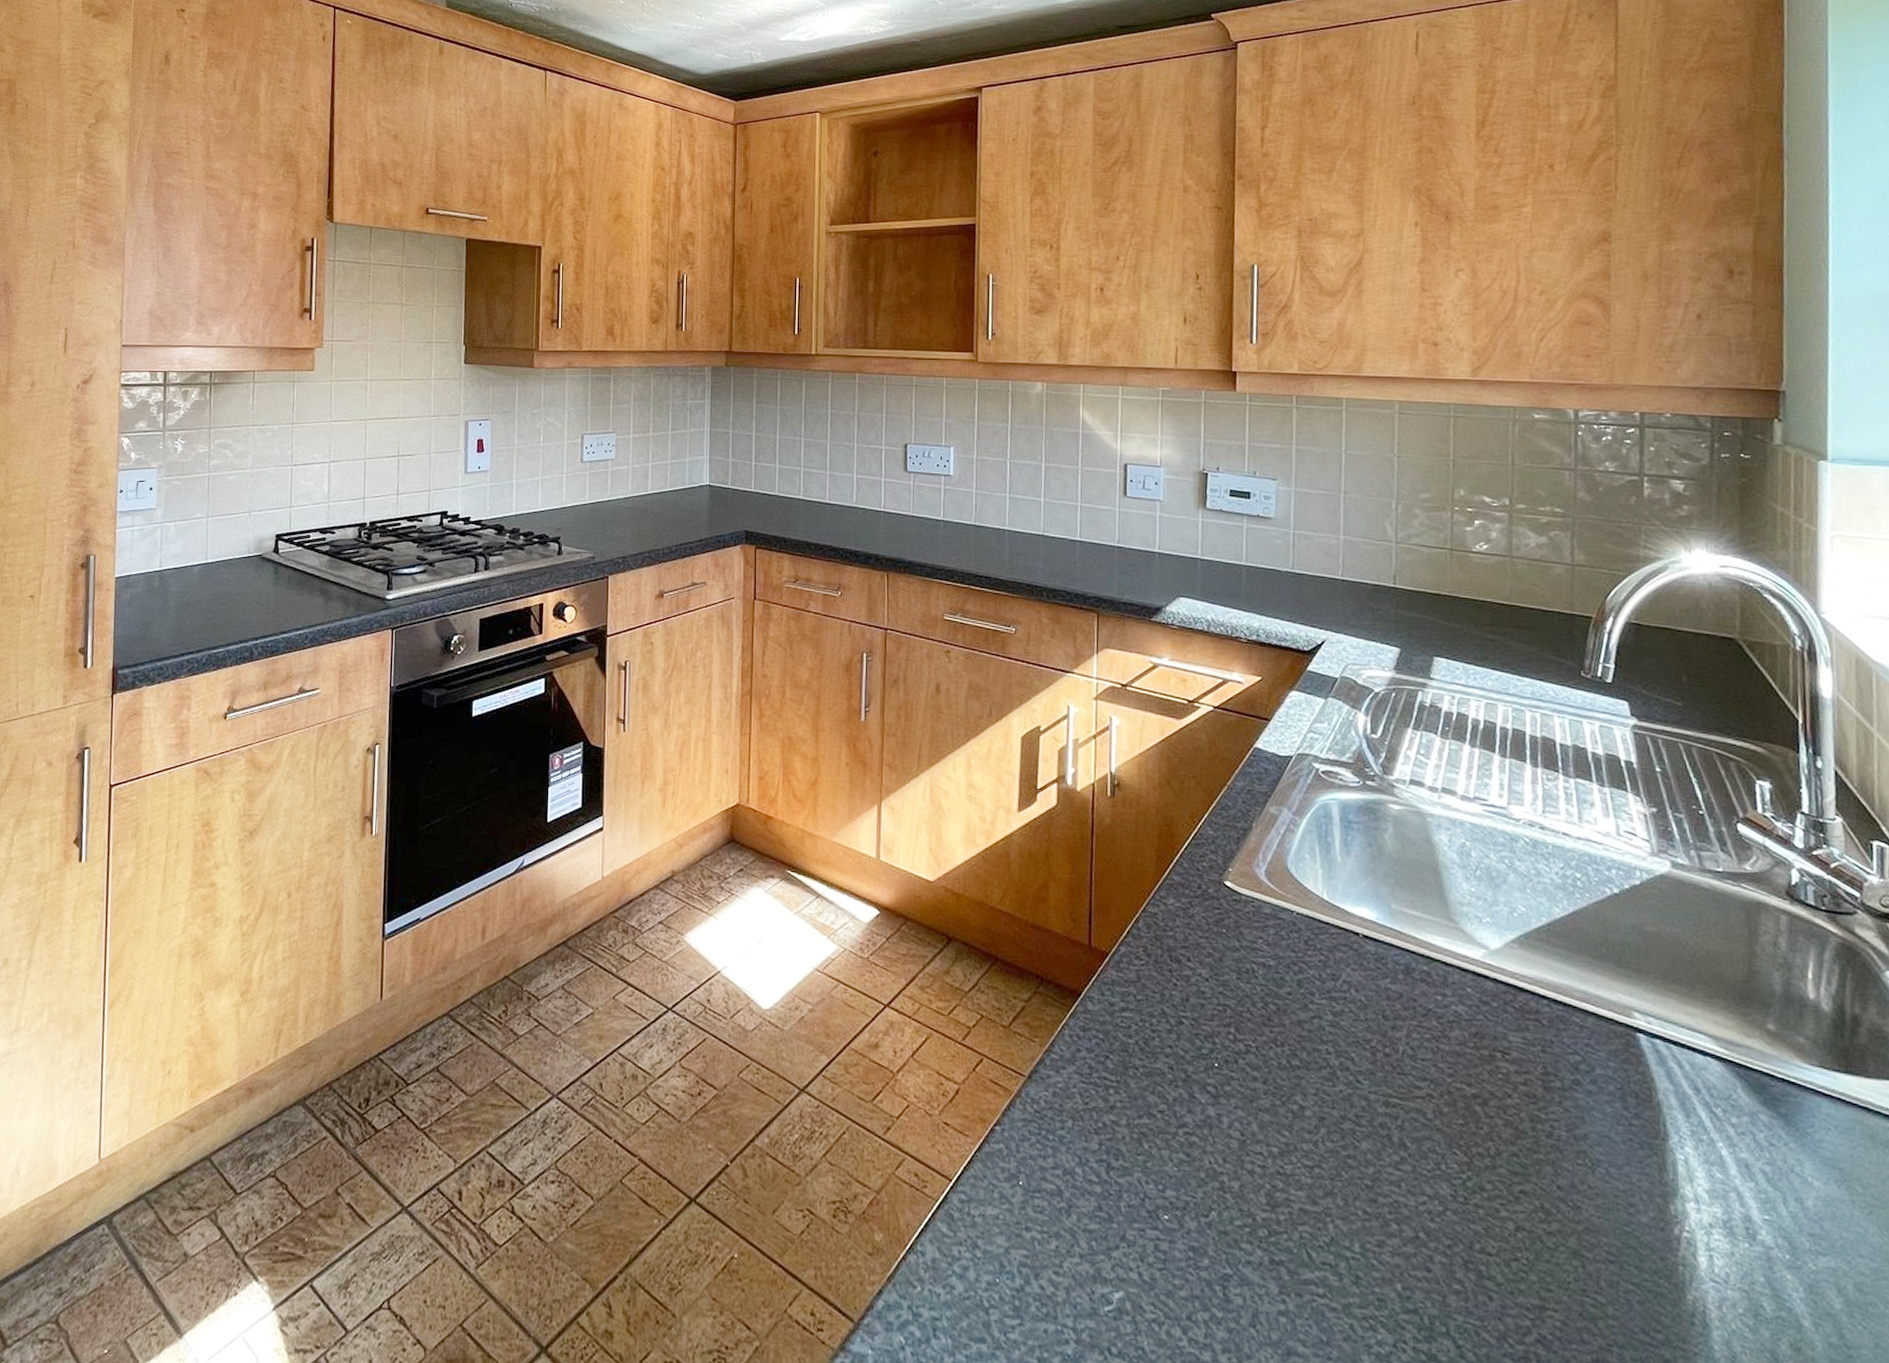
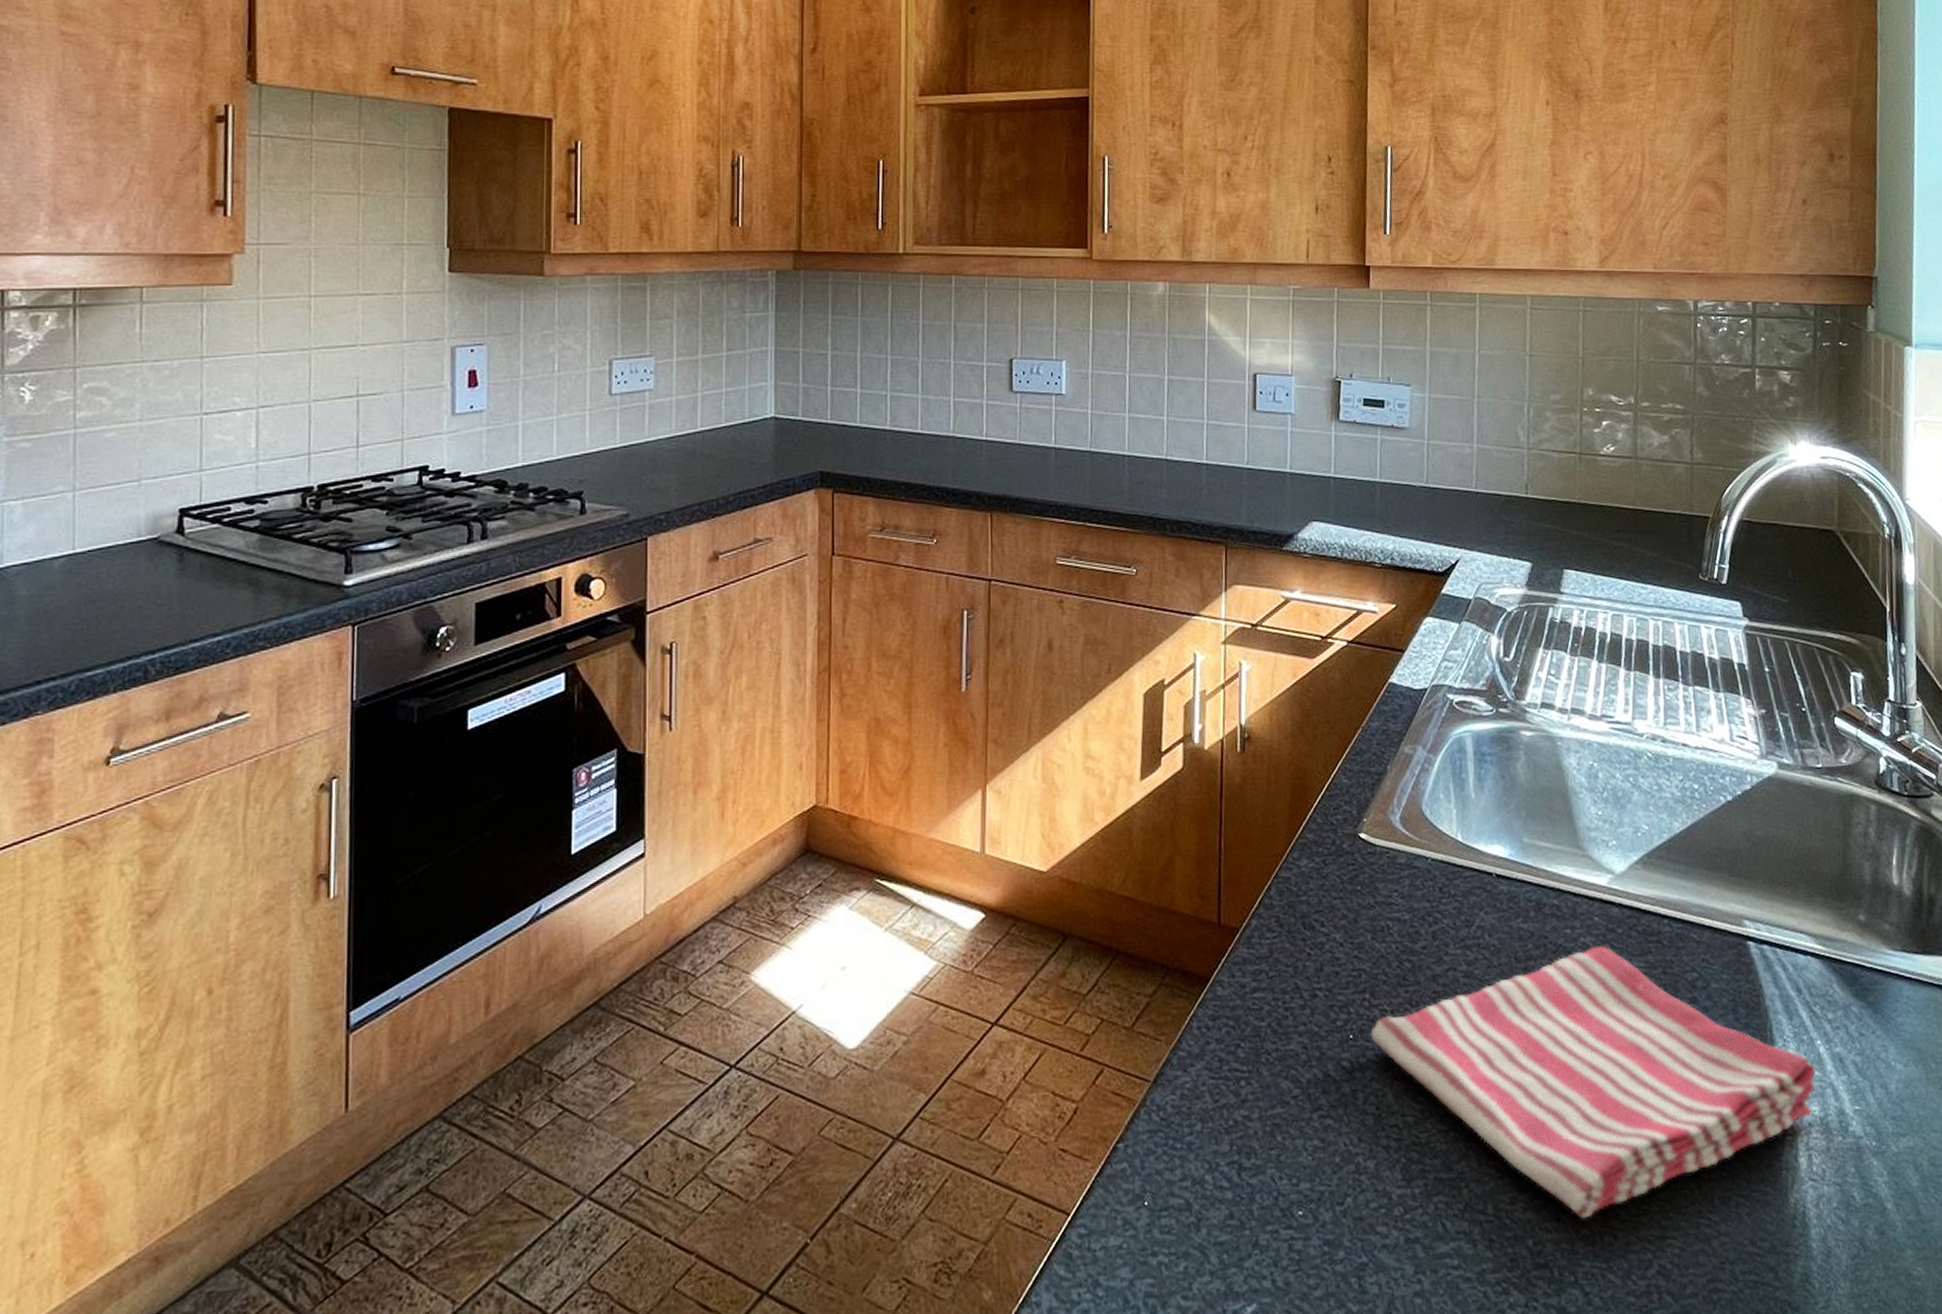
dish towel: none [1235,1016,1717,1275] -> present [1370,946,1816,1219]

